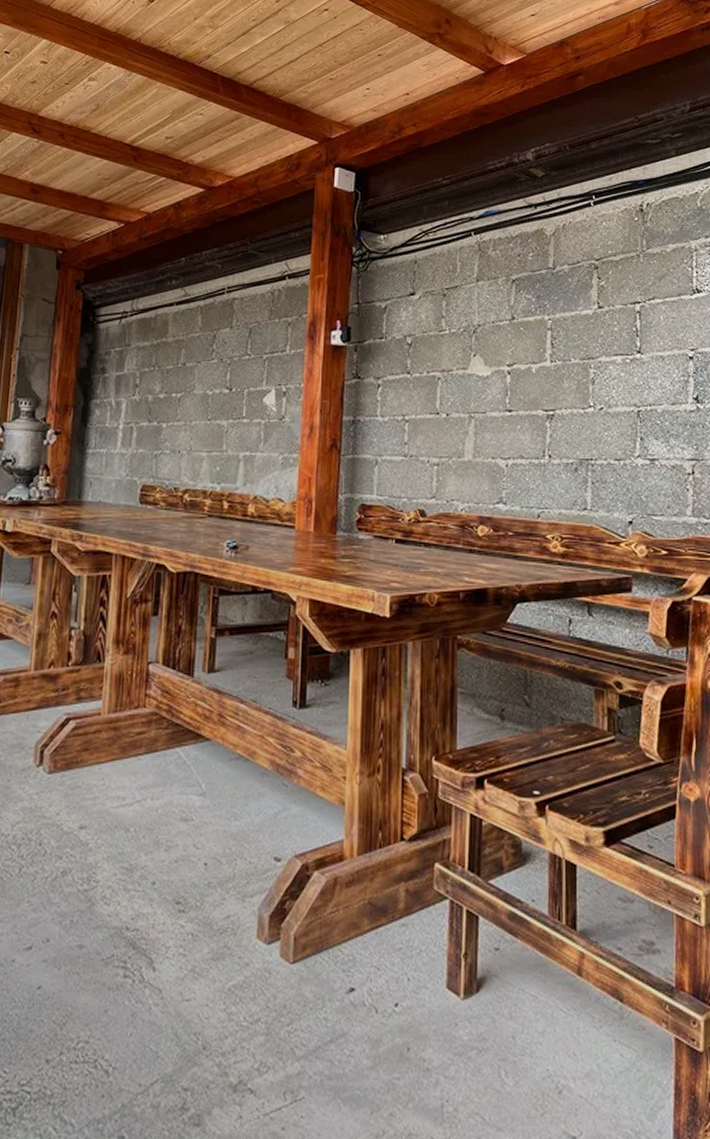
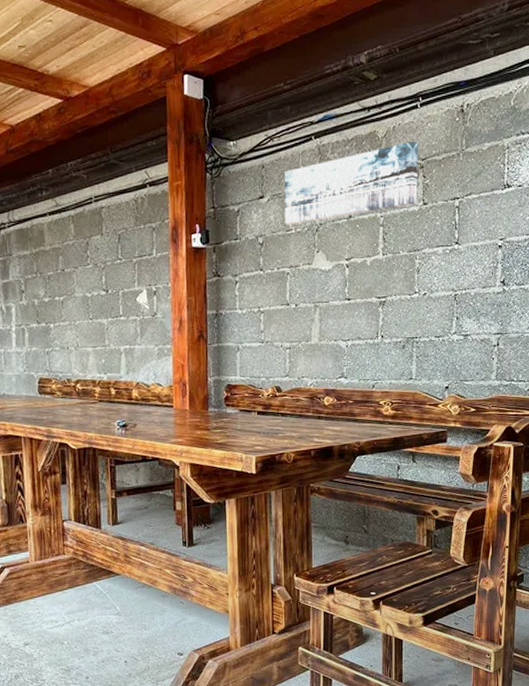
wall art: none [438,240,592,325] -> present [284,141,419,225]

